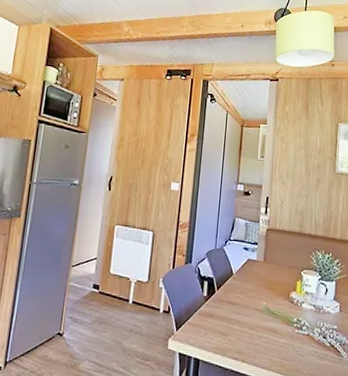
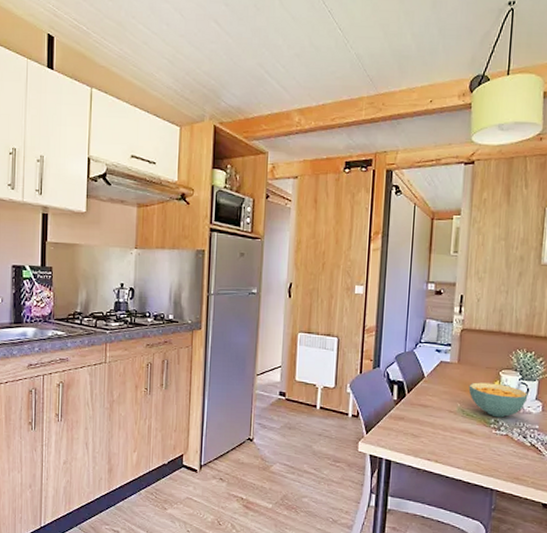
cereal bowl: none [273,281,327,317] -> present [468,382,528,418]

